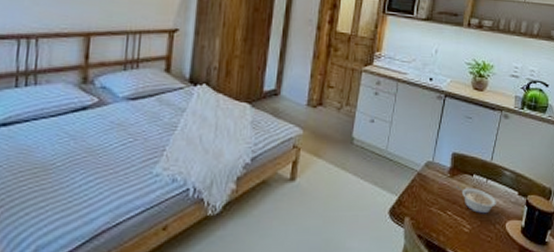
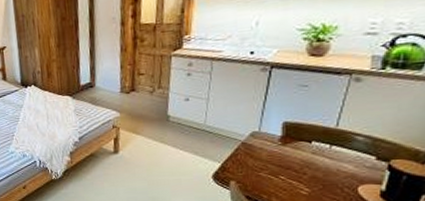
legume: present [456,186,497,214] -> none [289,153,346,179]

